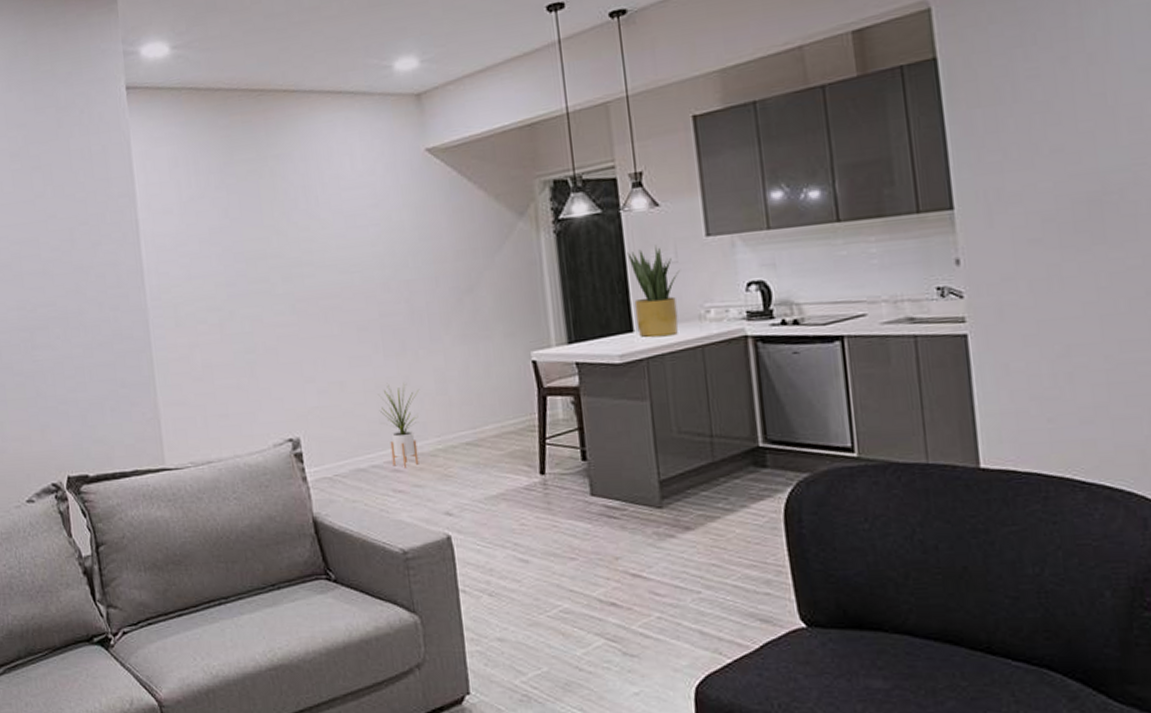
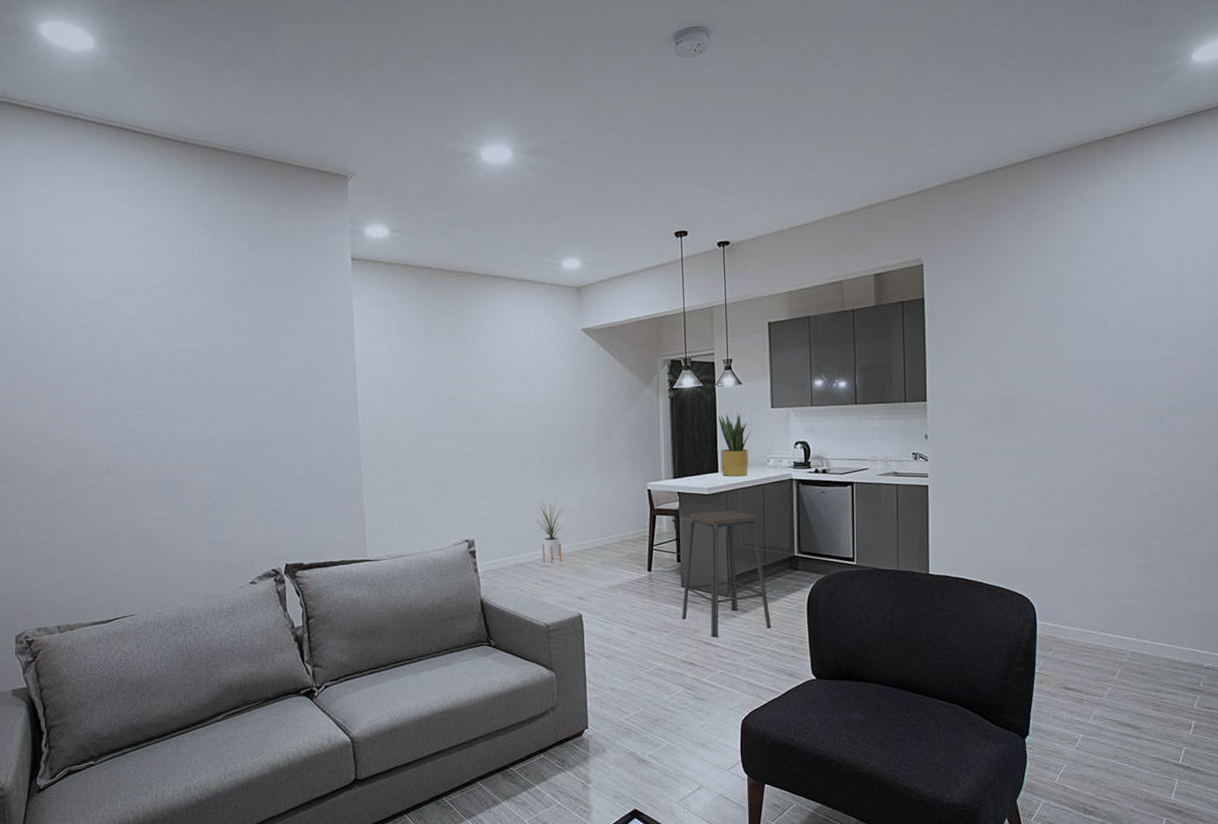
bar stool: none [593,384,731,566] -> present [682,510,772,637]

